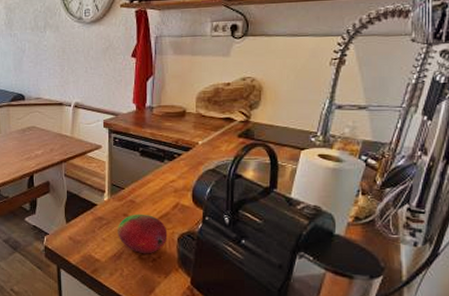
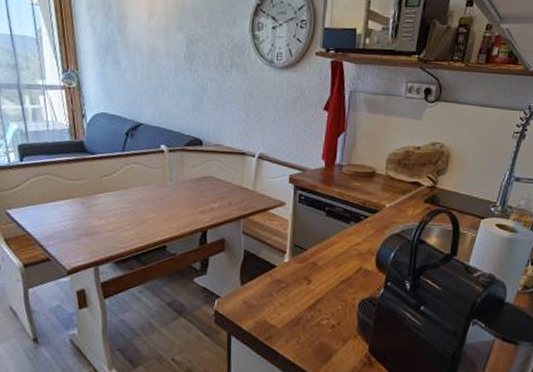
fruit: present [118,214,168,254] -> none [296,277,349,320]

